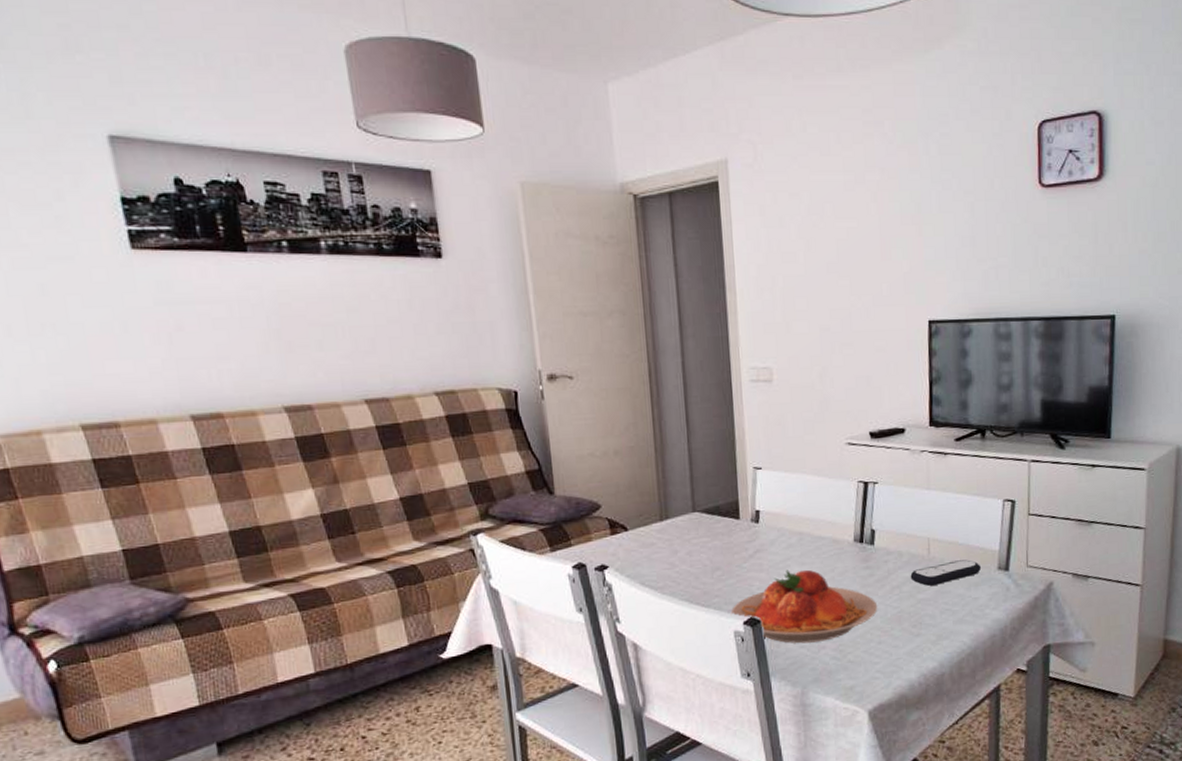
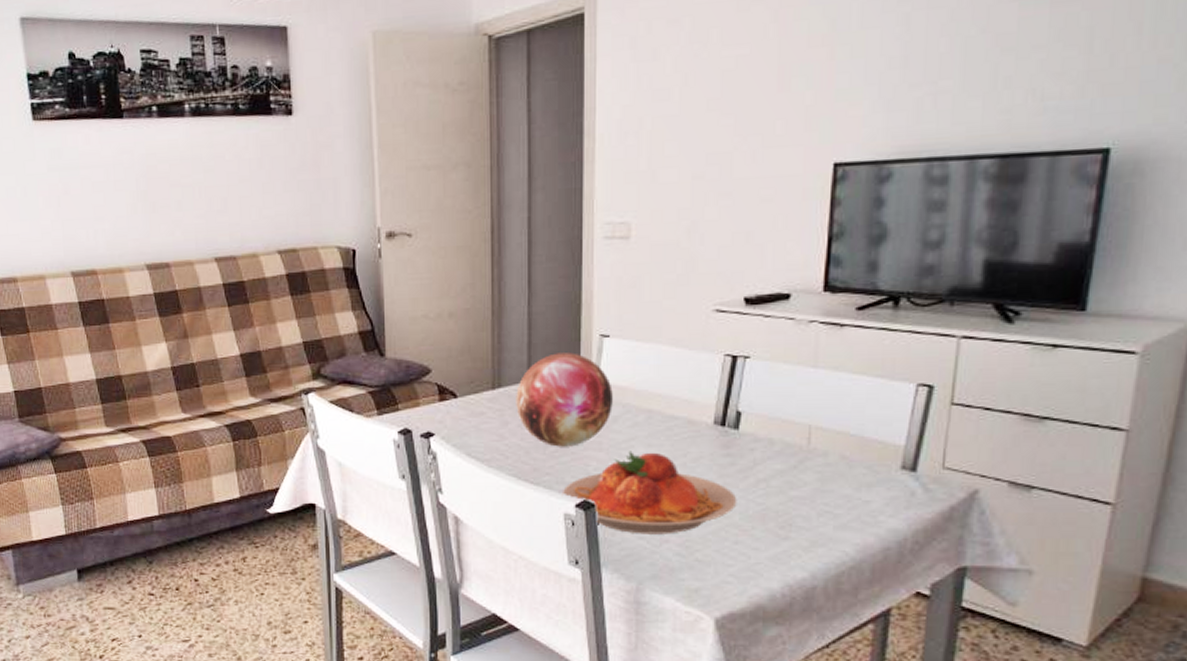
decorative orb: none [682,484,769,571] -> present [516,352,613,447]
remote control: present [910,559,982,586] -> none [782,454,879,482]

